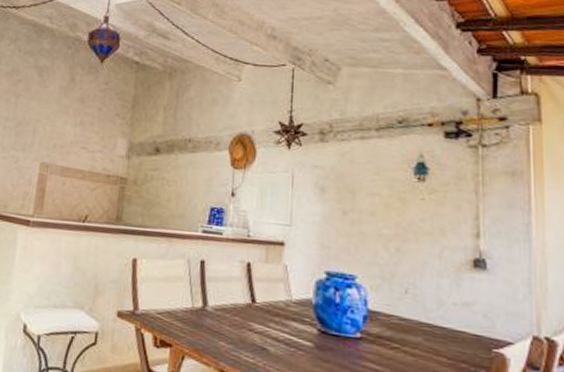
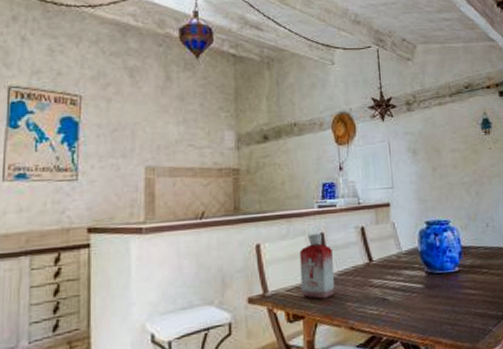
bottle: none [172,259,212,332] -> present [299,233,335,299]

